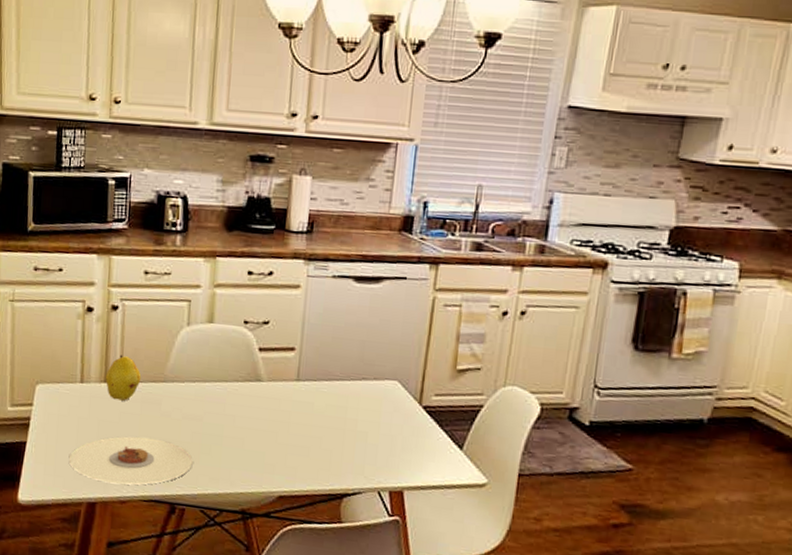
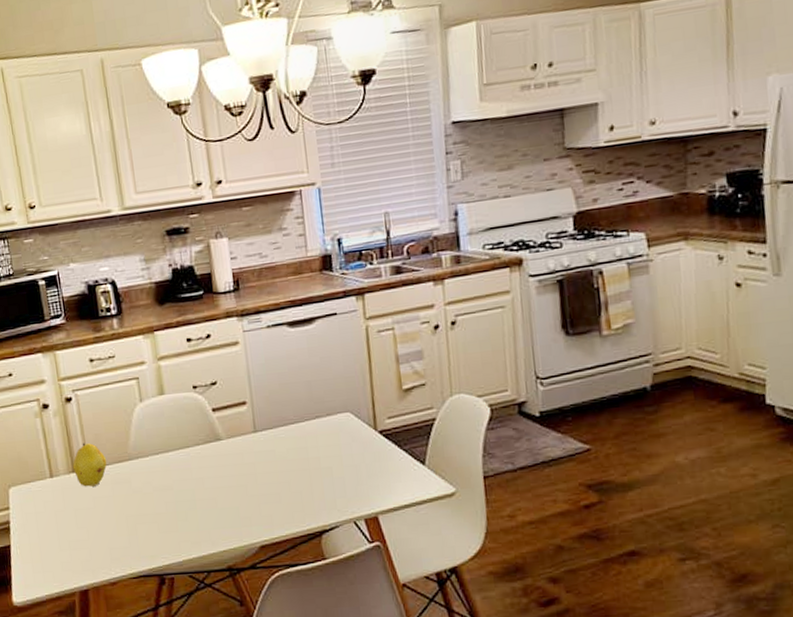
plate: present [69,436,193,485] -> none [54,516,173,568]

